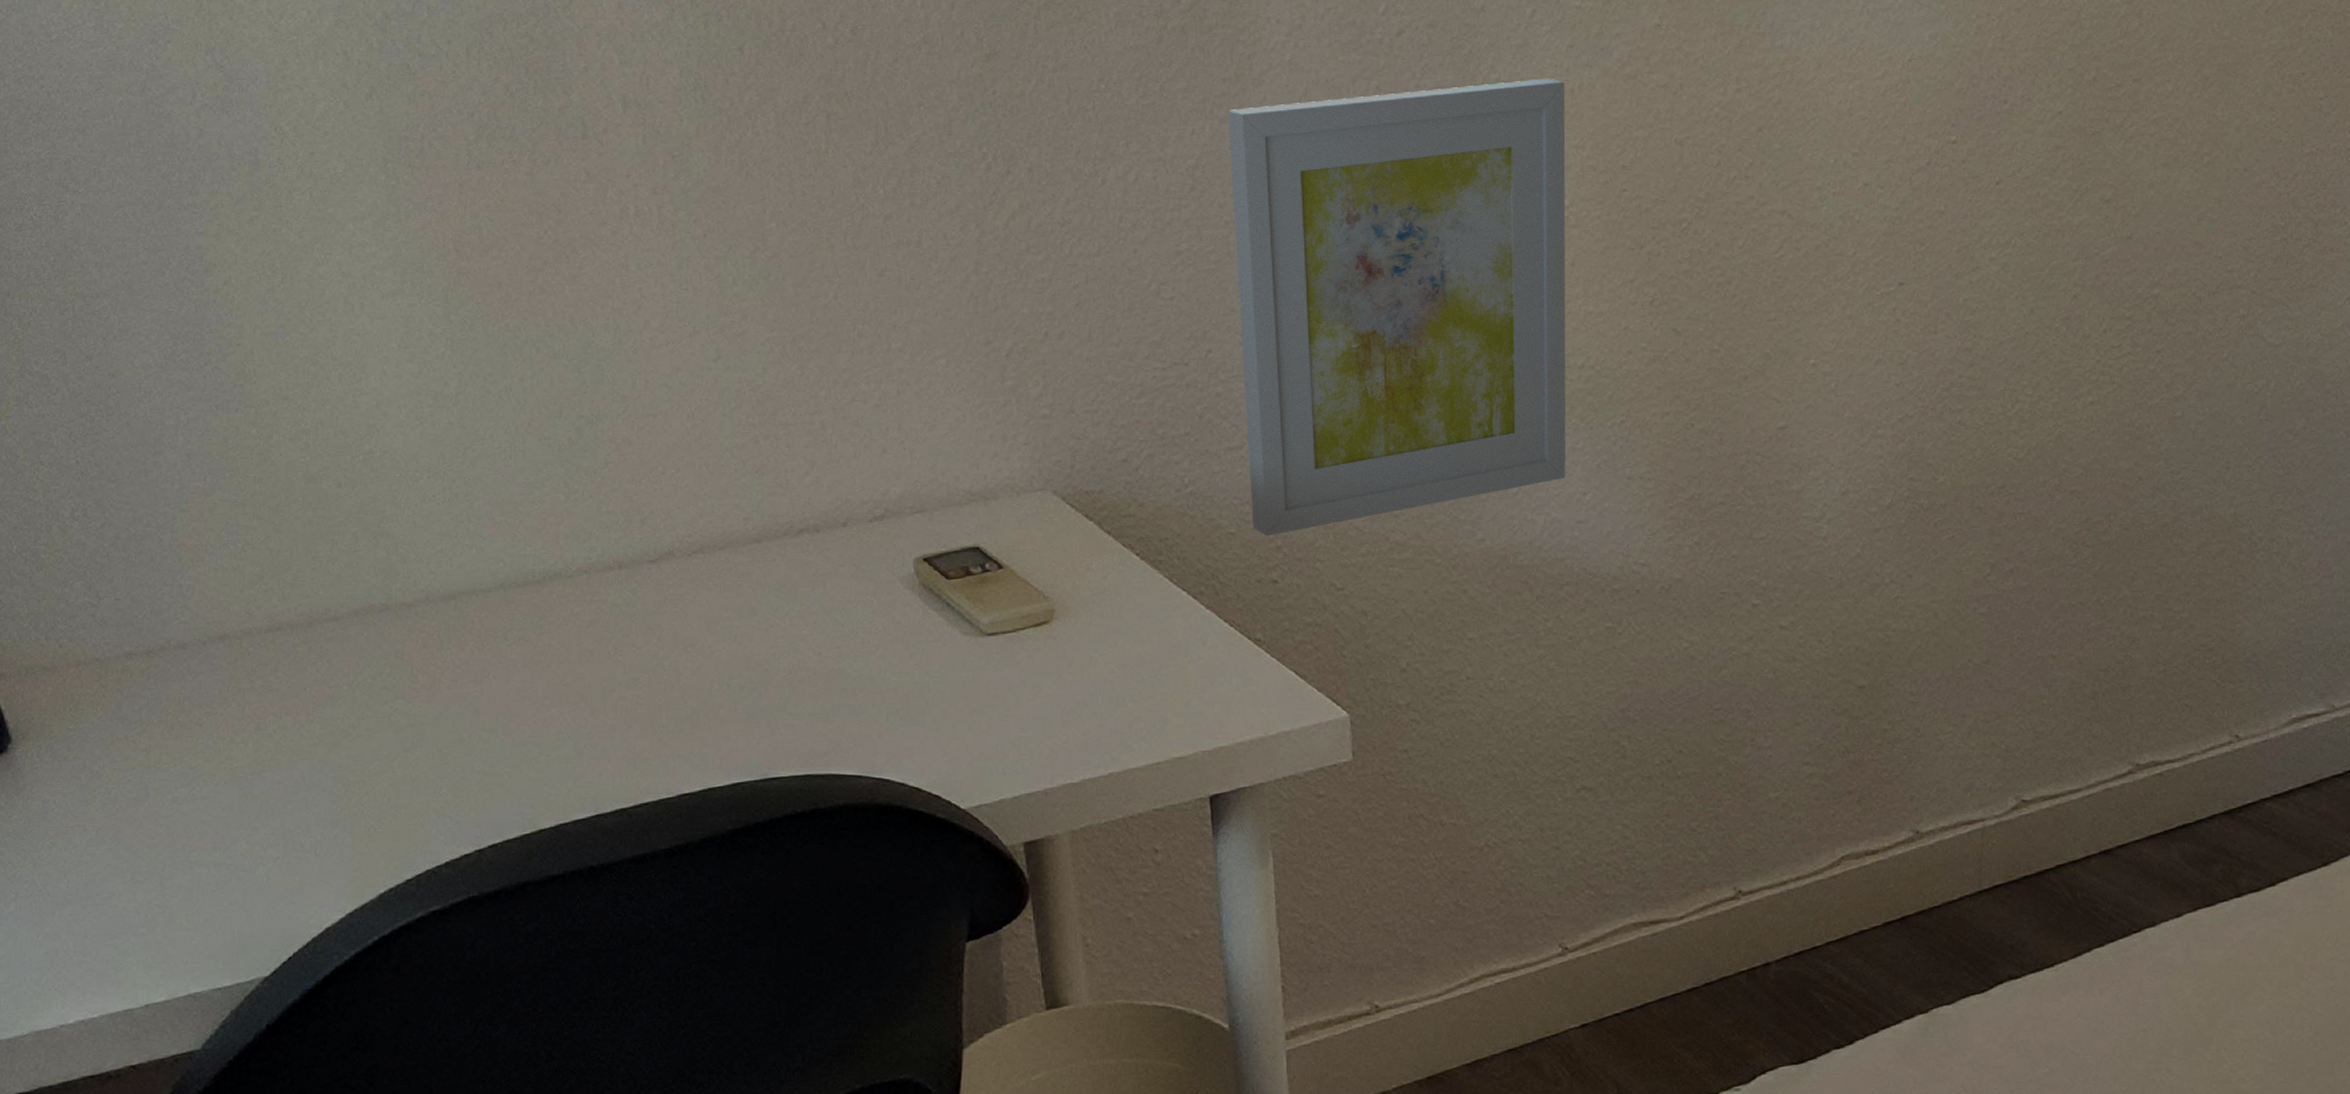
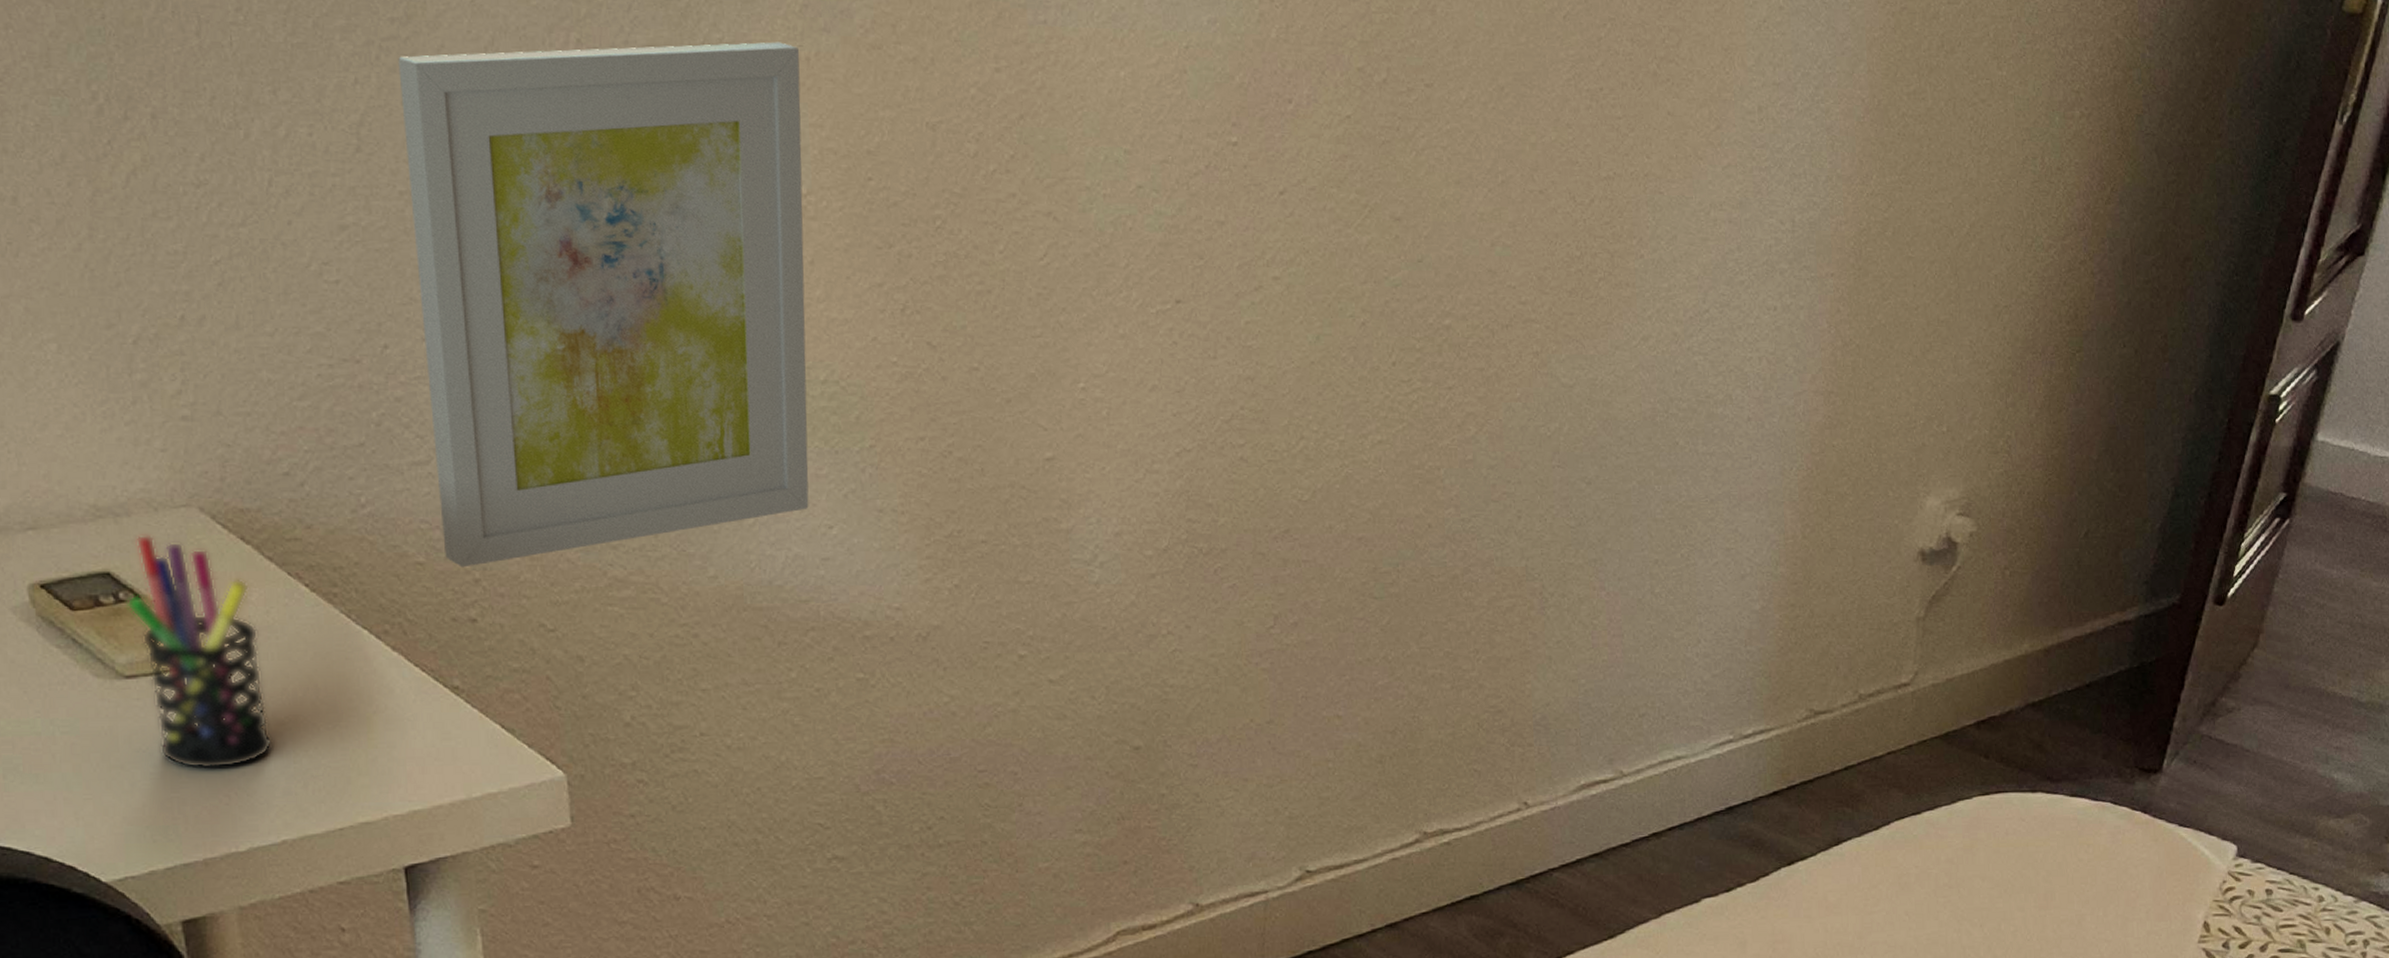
pen holder: none [991,514,1105,713] -> present [126,534,273,770]

